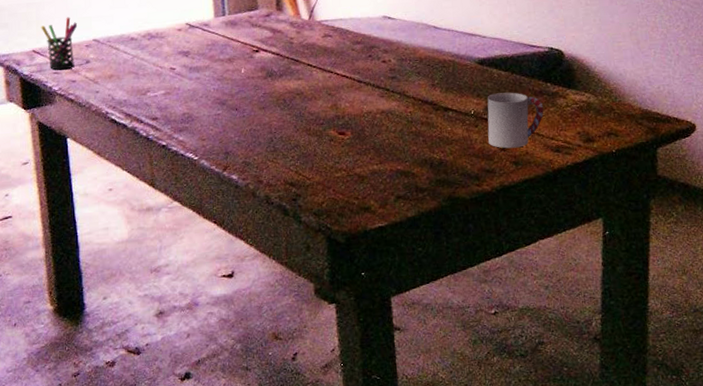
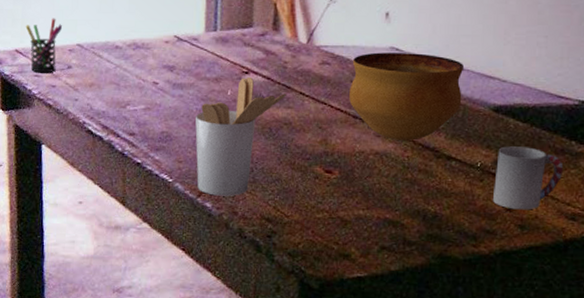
utensil holder: none [214,54,295,168] -> present [195,76,286,196]
bowl: none [351,19,451,99] -> present [349,52,465,142]

